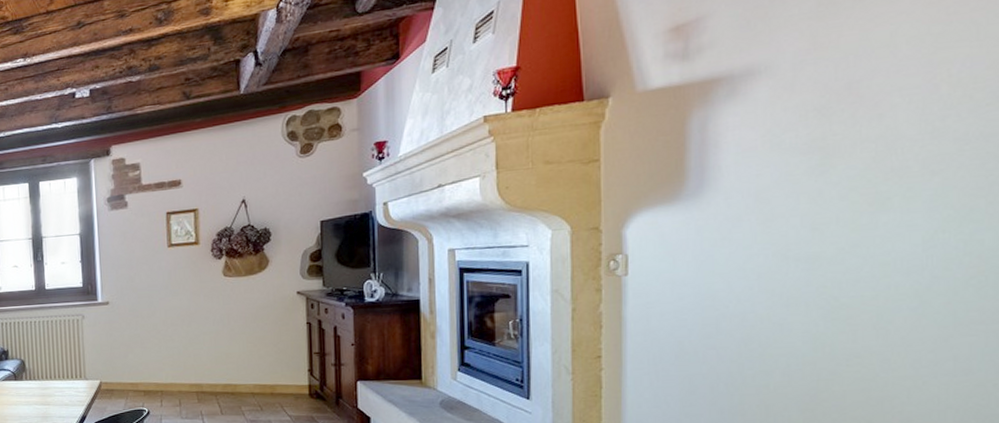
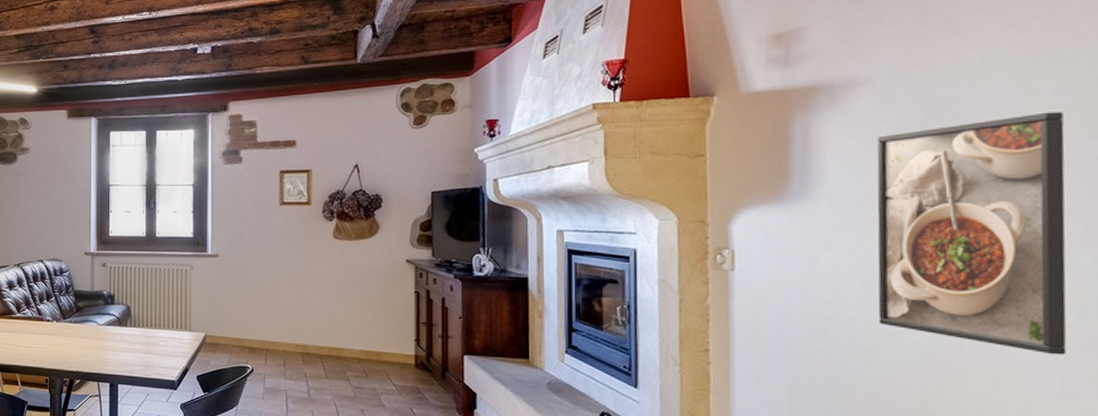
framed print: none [772,83,971,334] -> present [877,112,1067,355]

